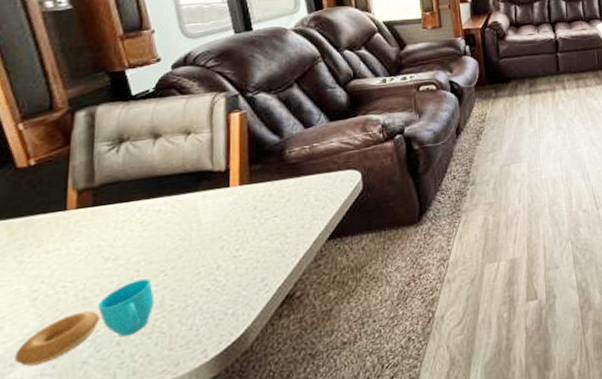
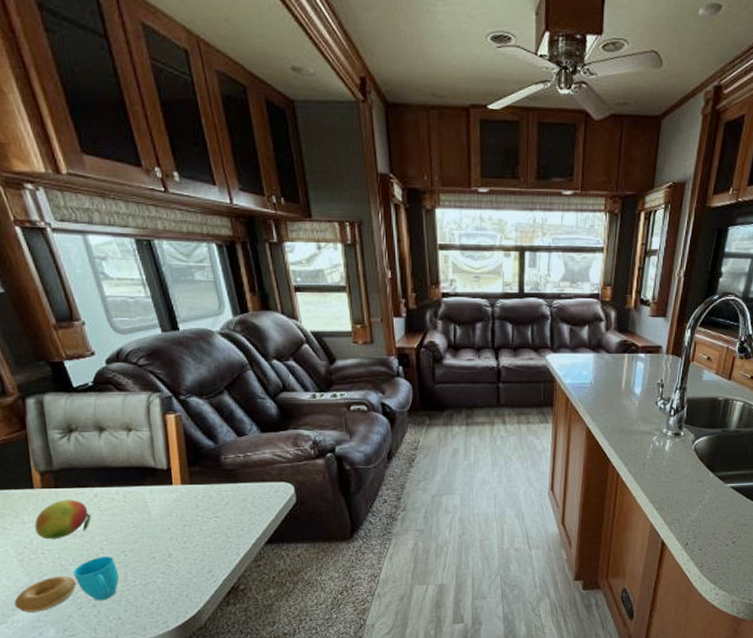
fruit: none [59,217,131,269] -> present [35,500,92,540]

